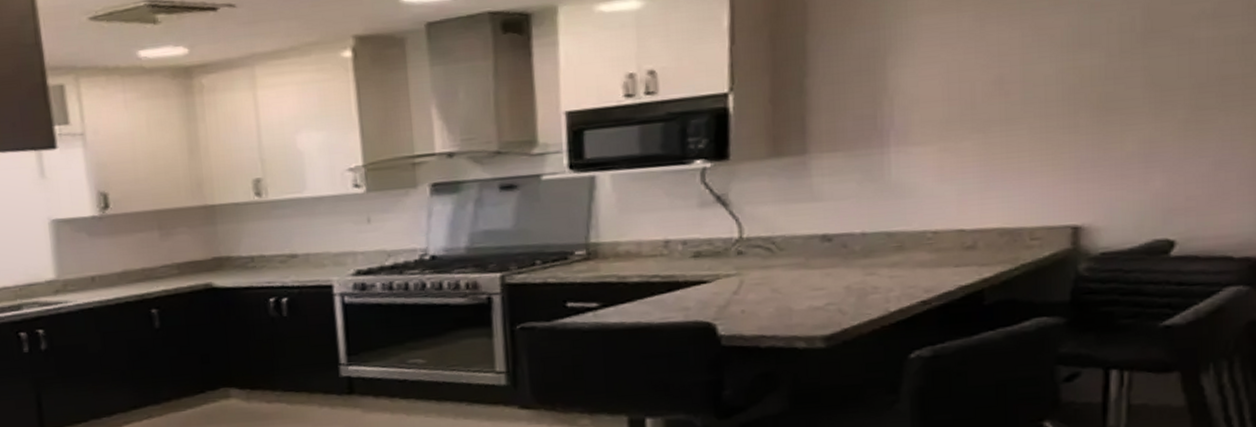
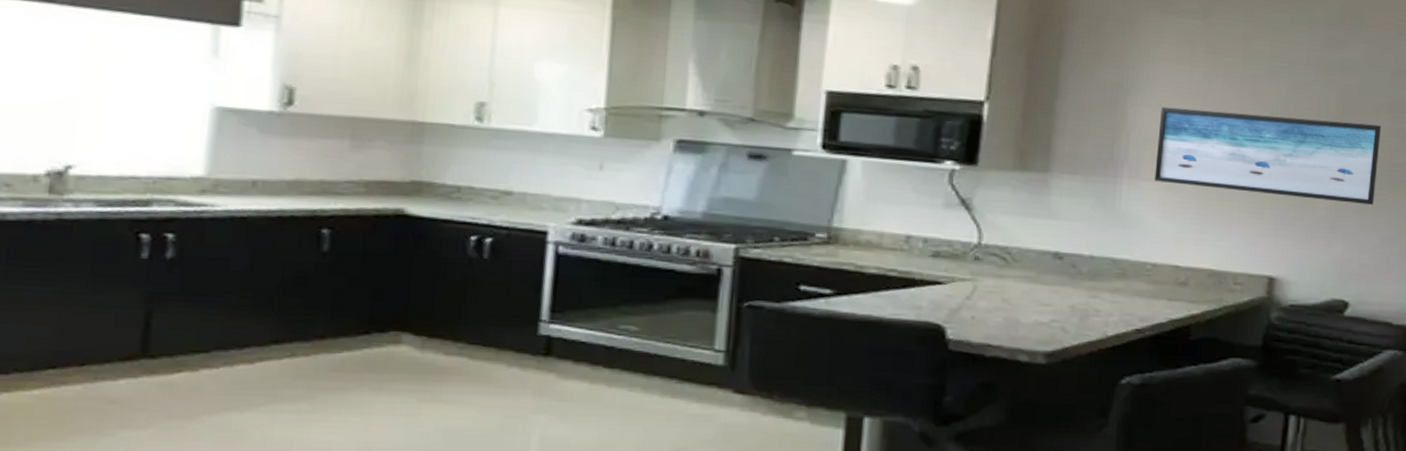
wall art: none [926,36,1203,145] -> present [1154,106,1381,205]

